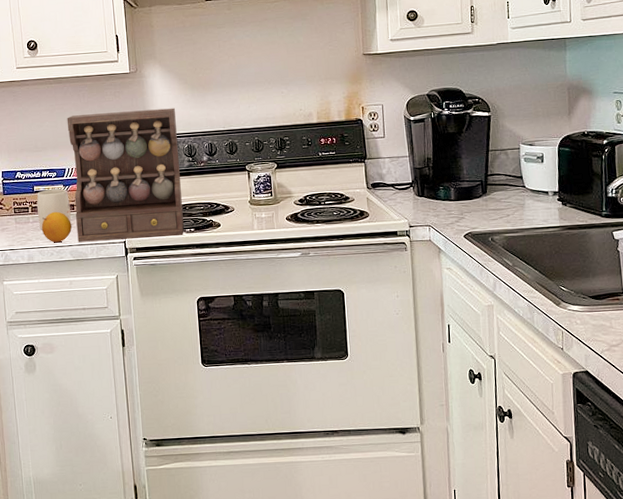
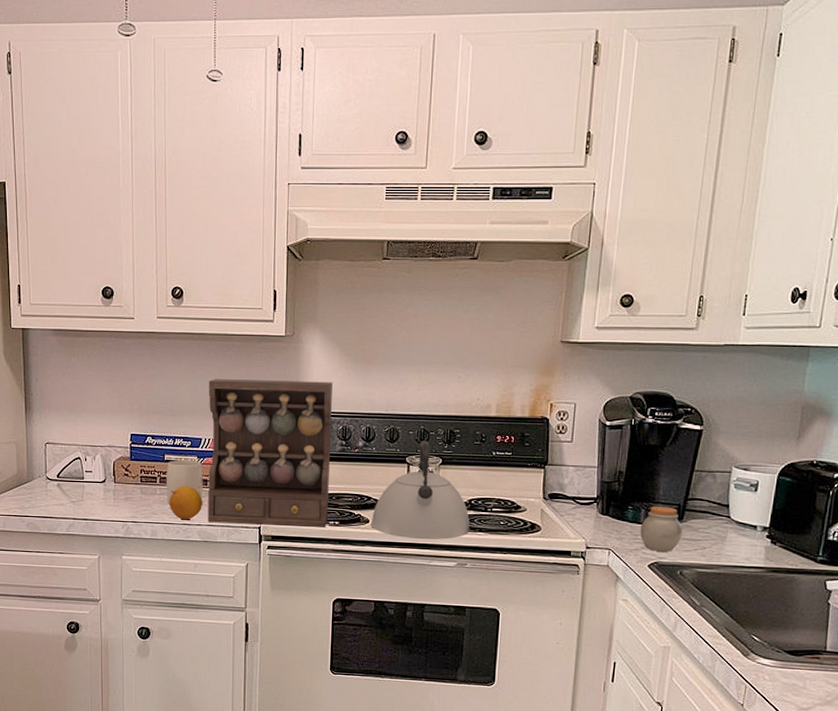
kettle: none [222,150,309,236] -> present [370,441,470,540]
jar: none [452,183,488,223] -> present [640,506,683,552]

